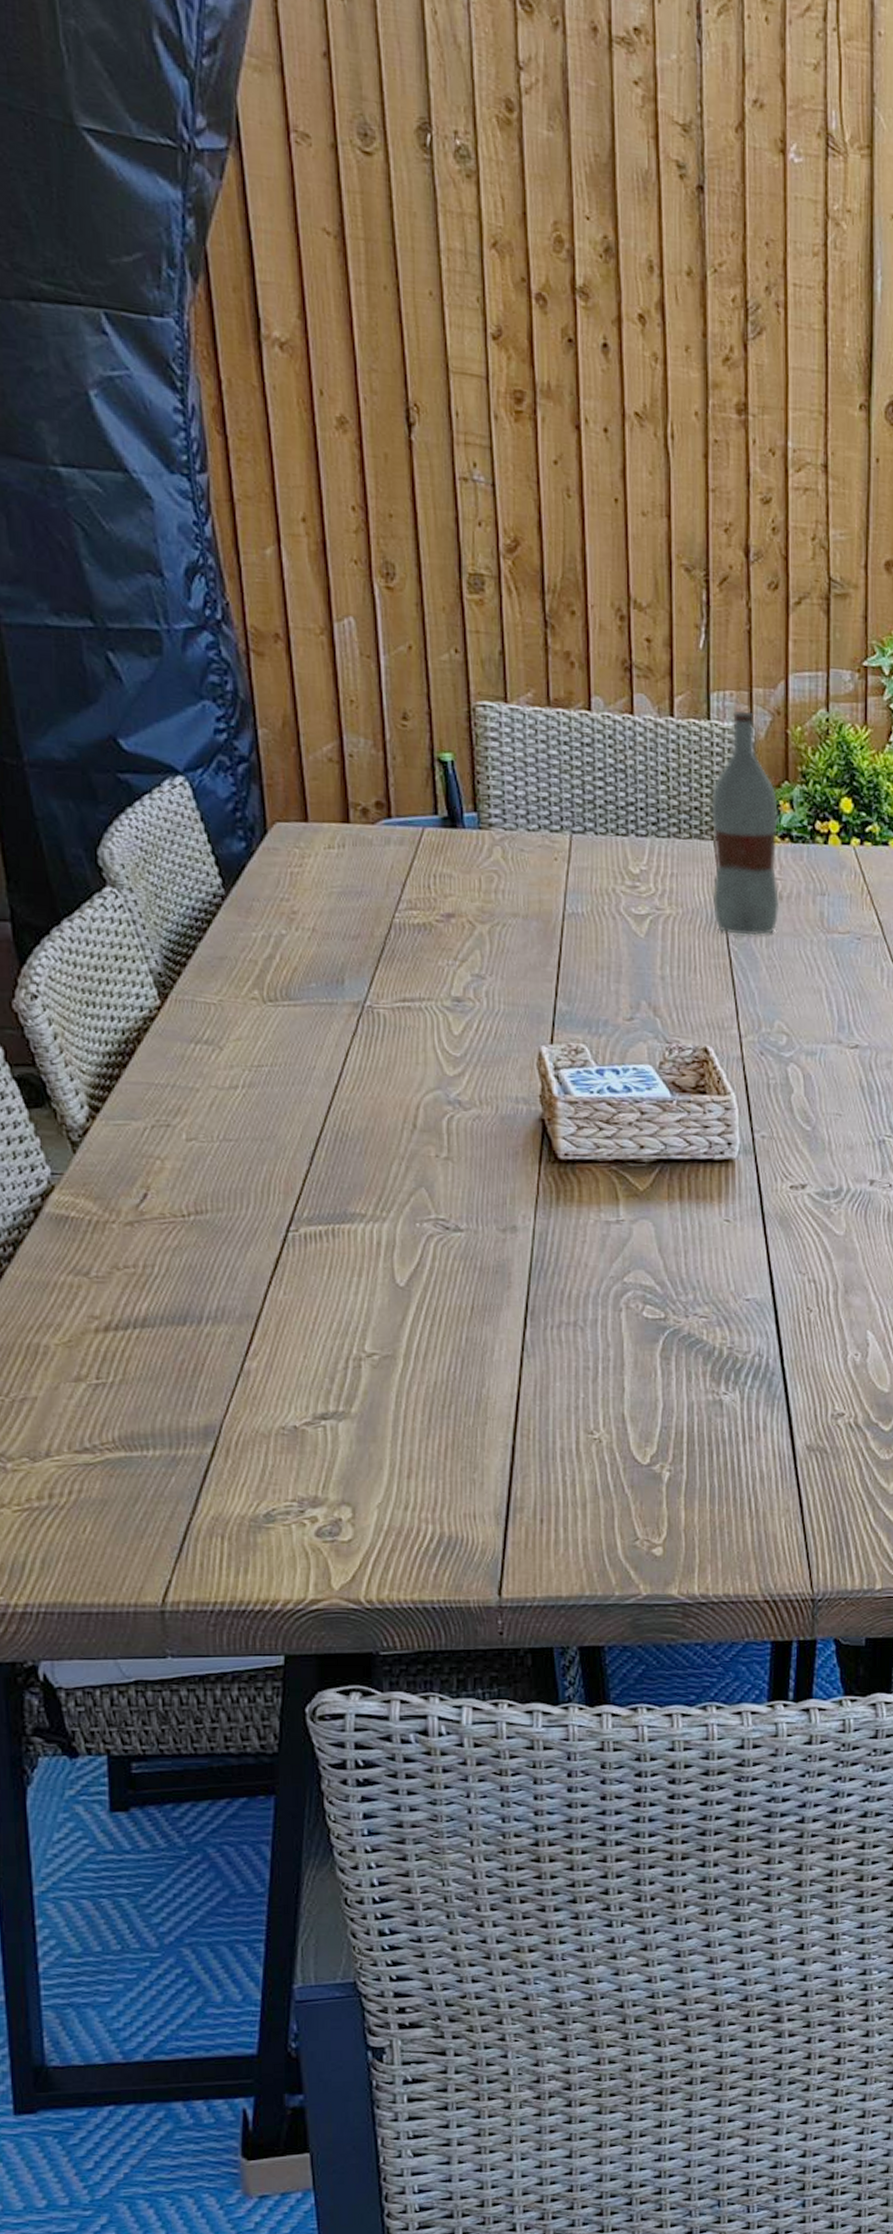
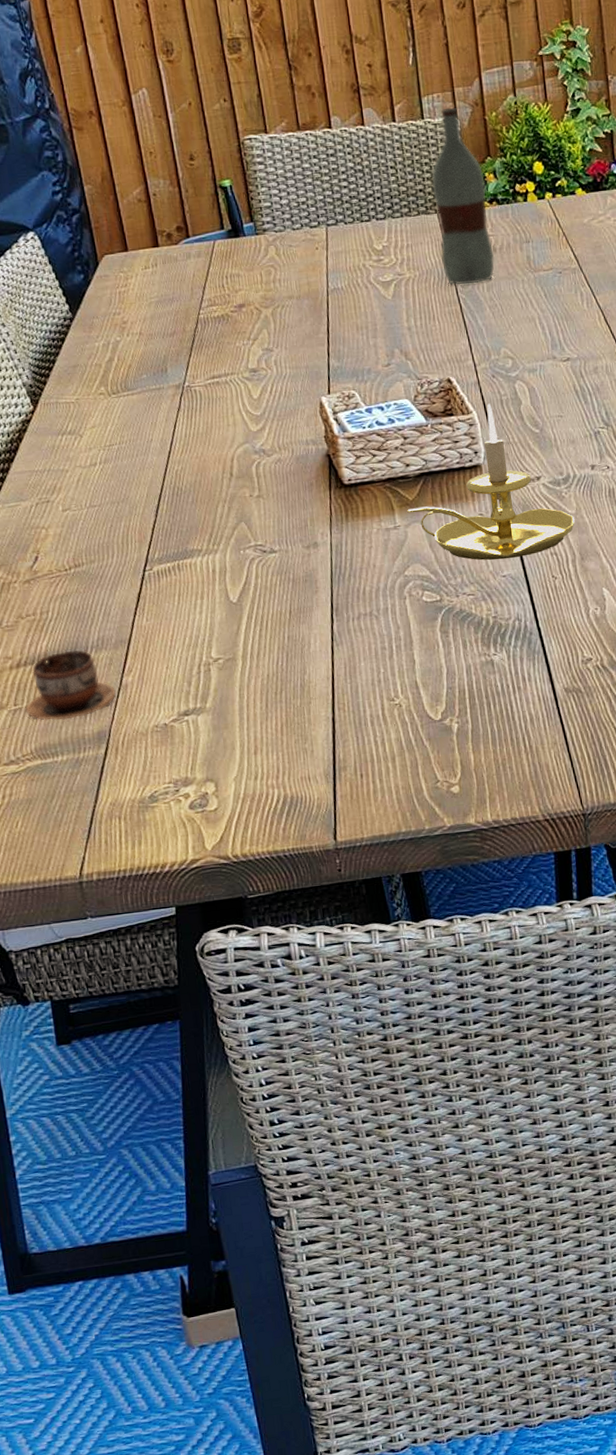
cup: none [111,1318,234,1405] -> present [25,649,116,721]
candle holder: none [635,1085,842,1280] -> present [407,403,575,561]

